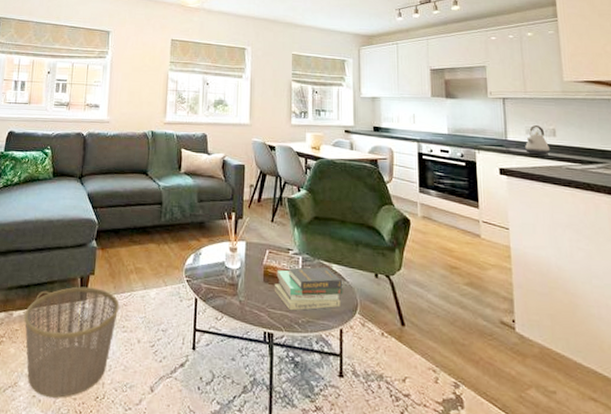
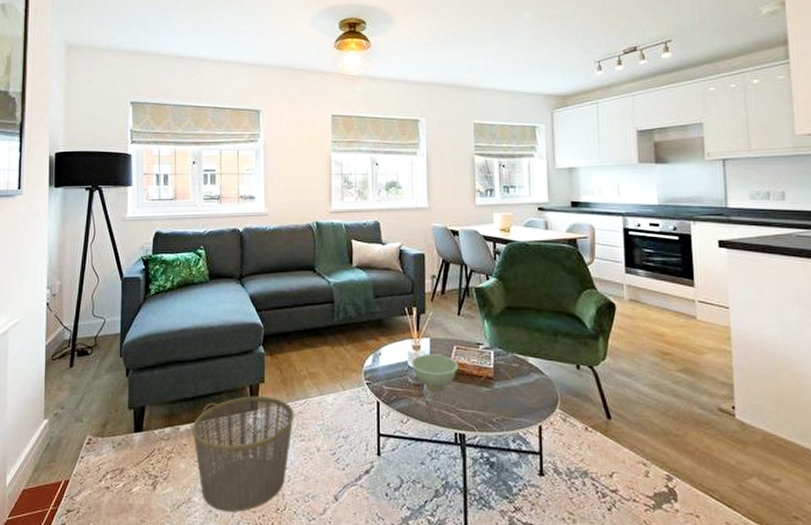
bowl: none [228,255,270,291] -> present [411,353,459,391]
books: present [274,266,343,311] -> none [463,360,541,410]
kettle: present [525,125,551,155] -> none [748,189,779,223]

